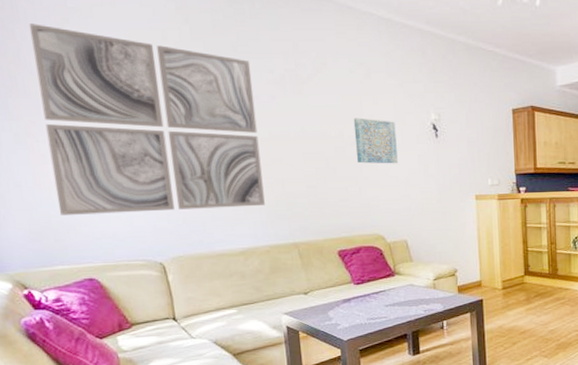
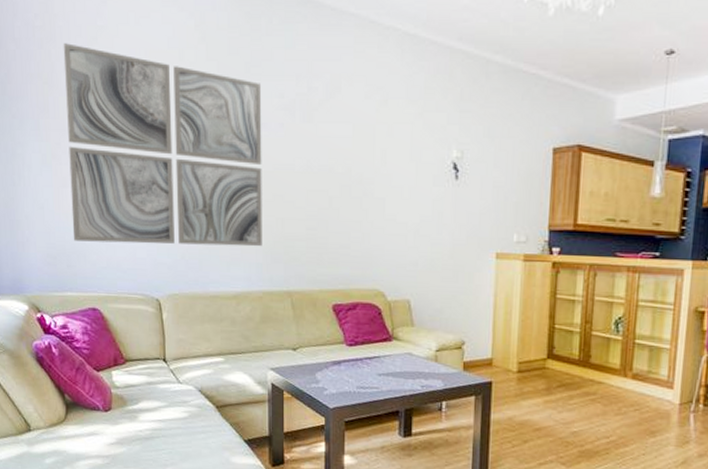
wall art: present [353,118,398,164] -> none [363,152,410,209]

